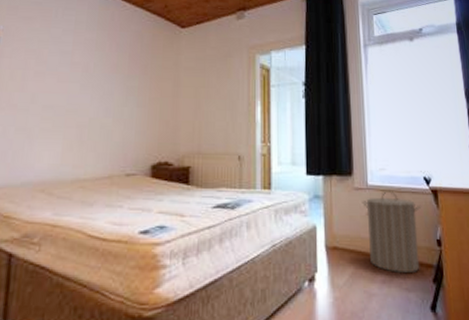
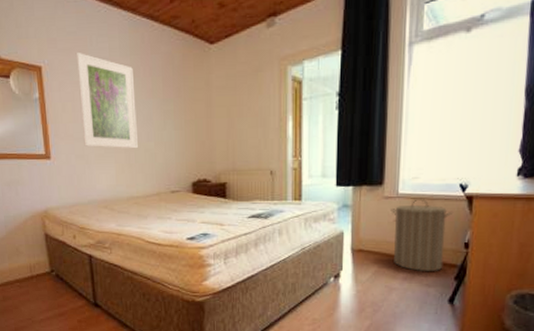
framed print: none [28,21,98,125] -> present [75,51,138,149]

